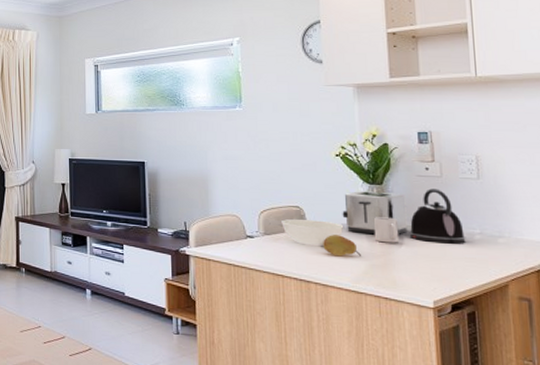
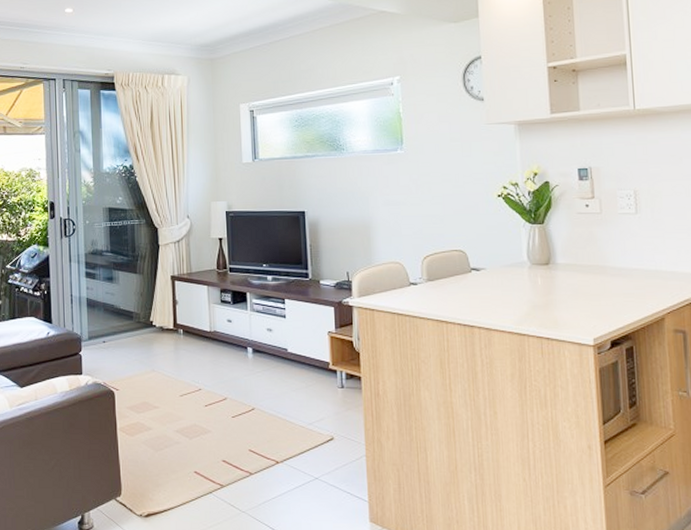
bowl: present [281,219,344,247] -> none [445,263,507,291]
fruit: present [323,235,361,257] -> none [486,277,523,299]
toaster: present [342,191,408,235] -> none [504,231,569,275]
mug: present [373,217,400,243] -> none [535,256,561,283]
kettle: present [409,189,466,244] -> none [570,225,625,281]

